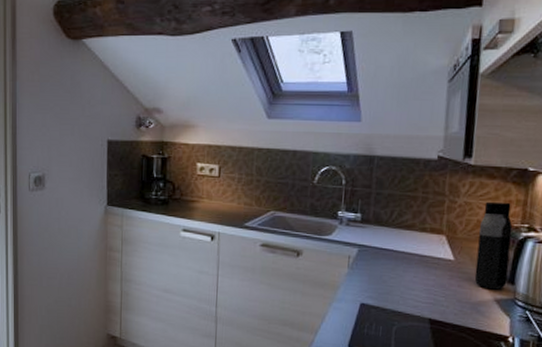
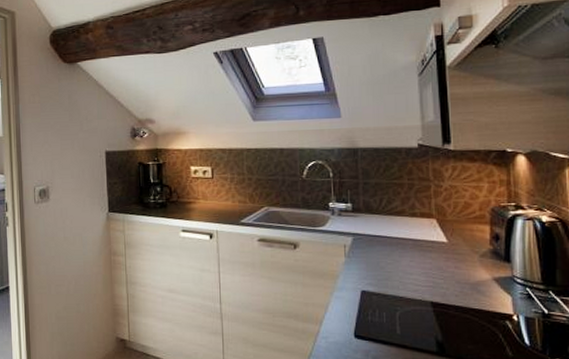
water bottle: present [474,201,513,290] -> none [467,183,503,269]

